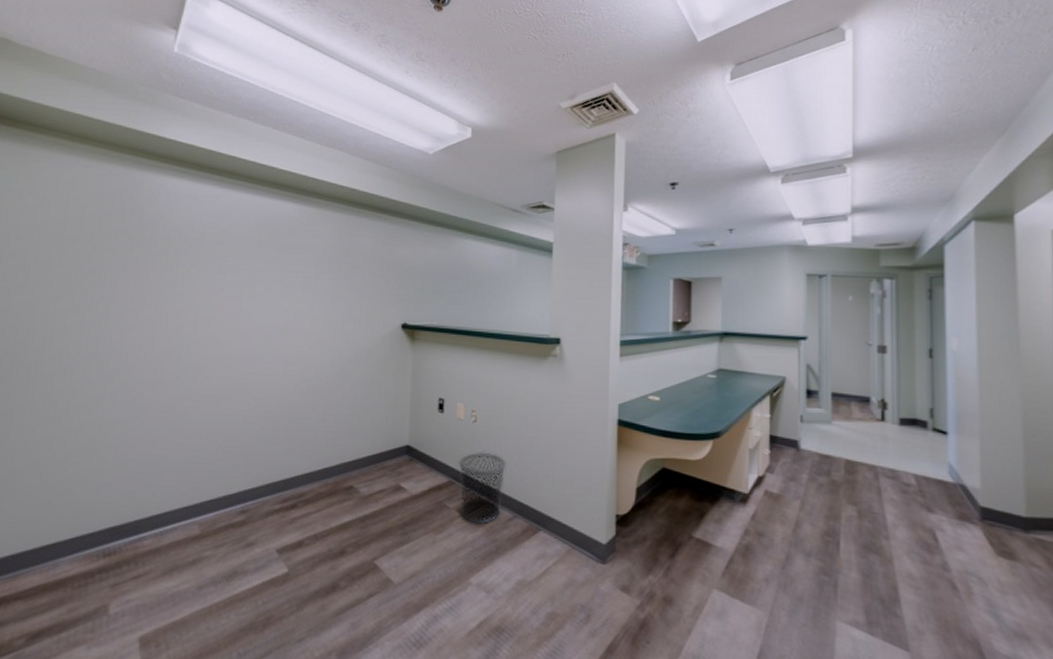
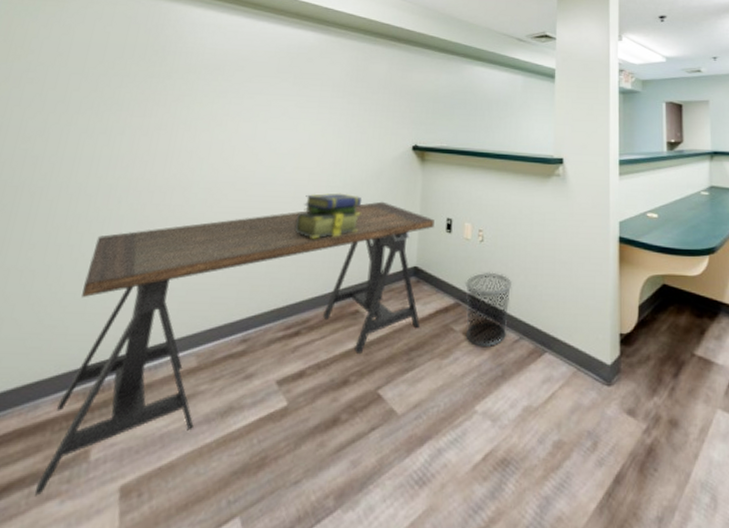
desk: none [64,380,426,643] -> present [35,201,435,496]
stack of books: none [285,371,352,416] -> present [294,193,363,239]

